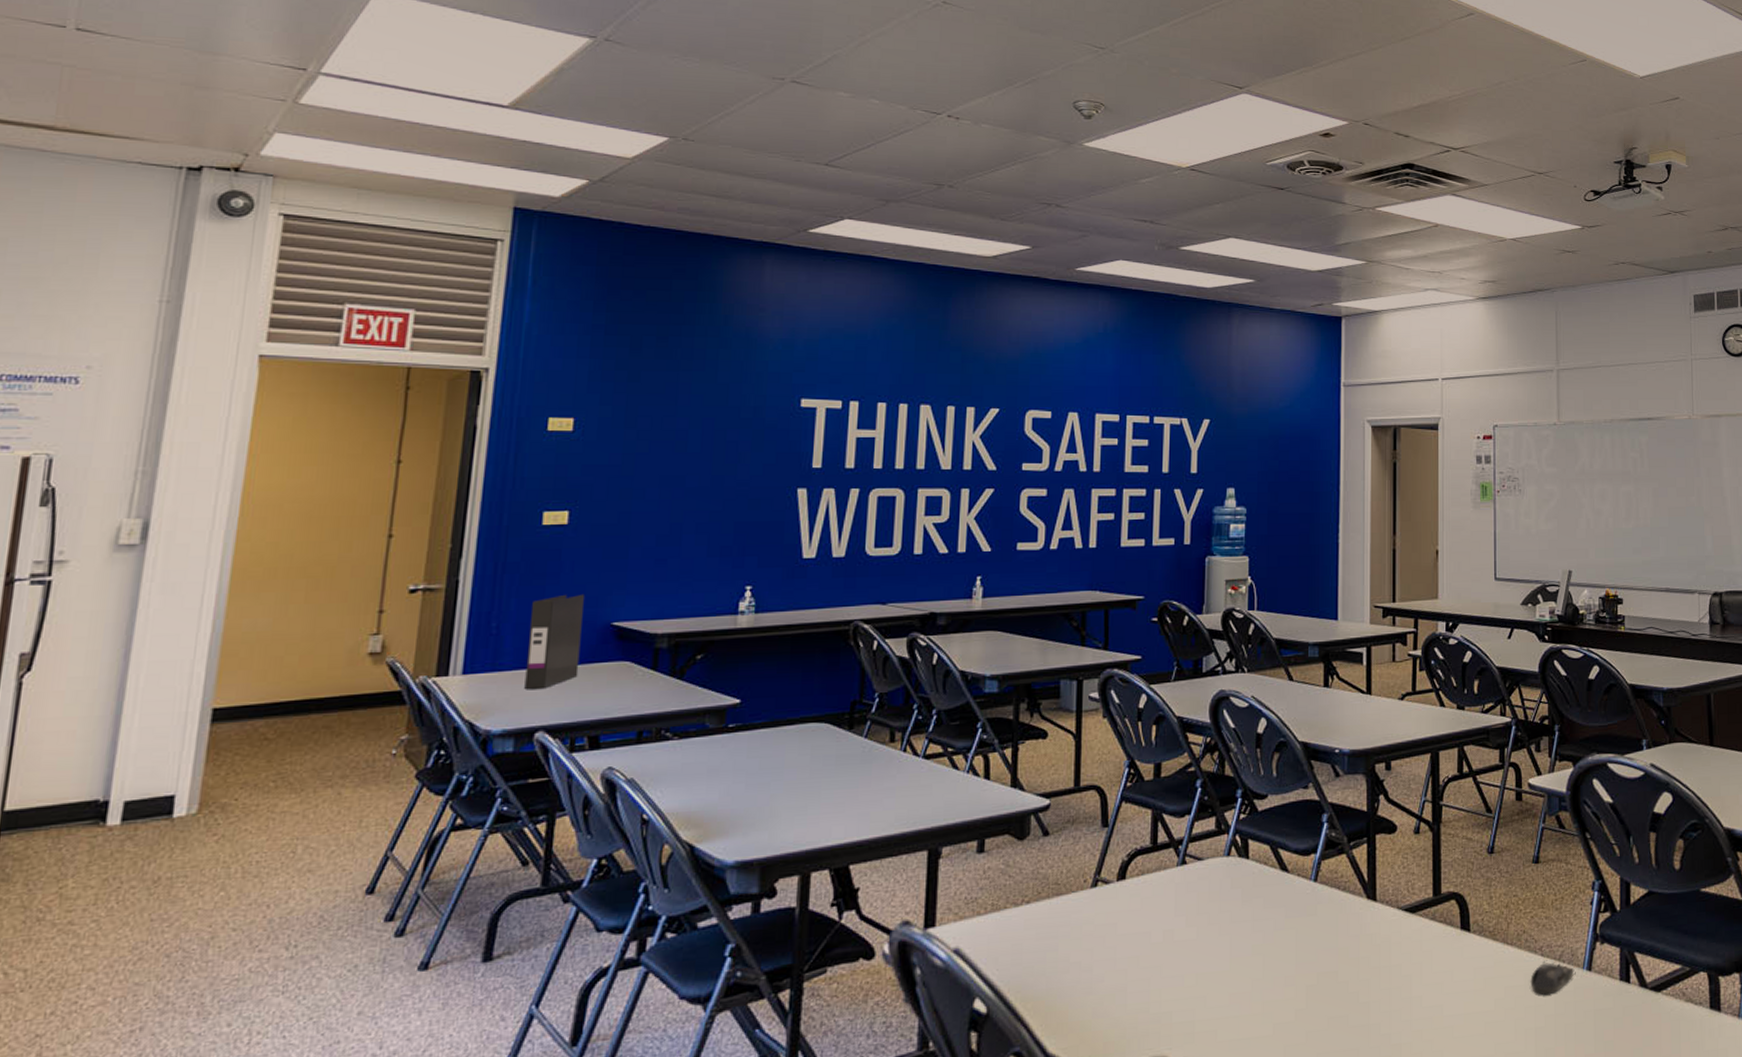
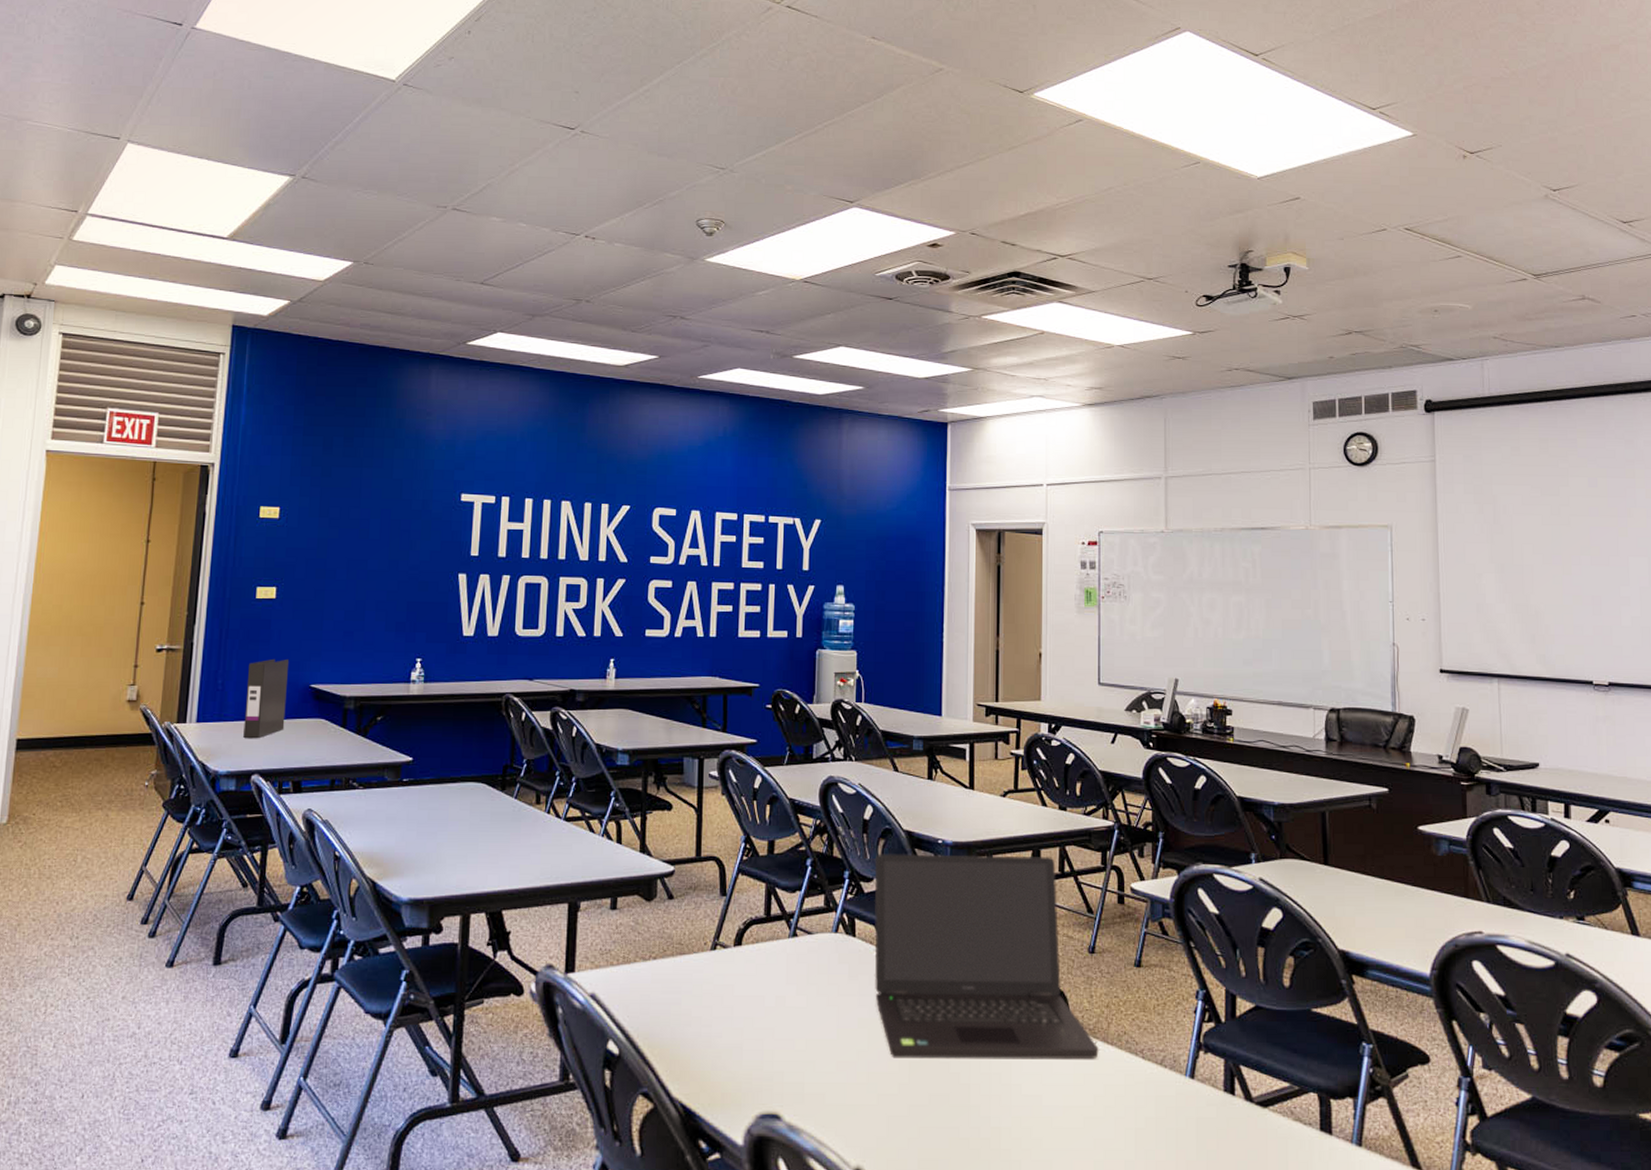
laptop: none [1268,757,1499,981] -> present [874,853,1099,1059]
computer mouse: present [1530,962,1575,995] -> none [1131,1066,1177,1097]

